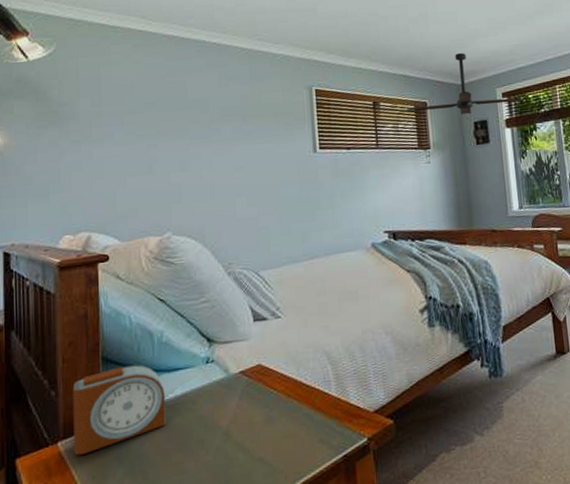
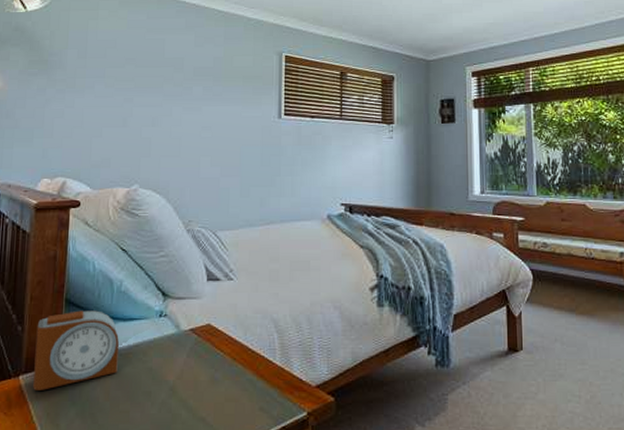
ceiling fan: present [404,53,524,114] -> none [371,28,494,91]

